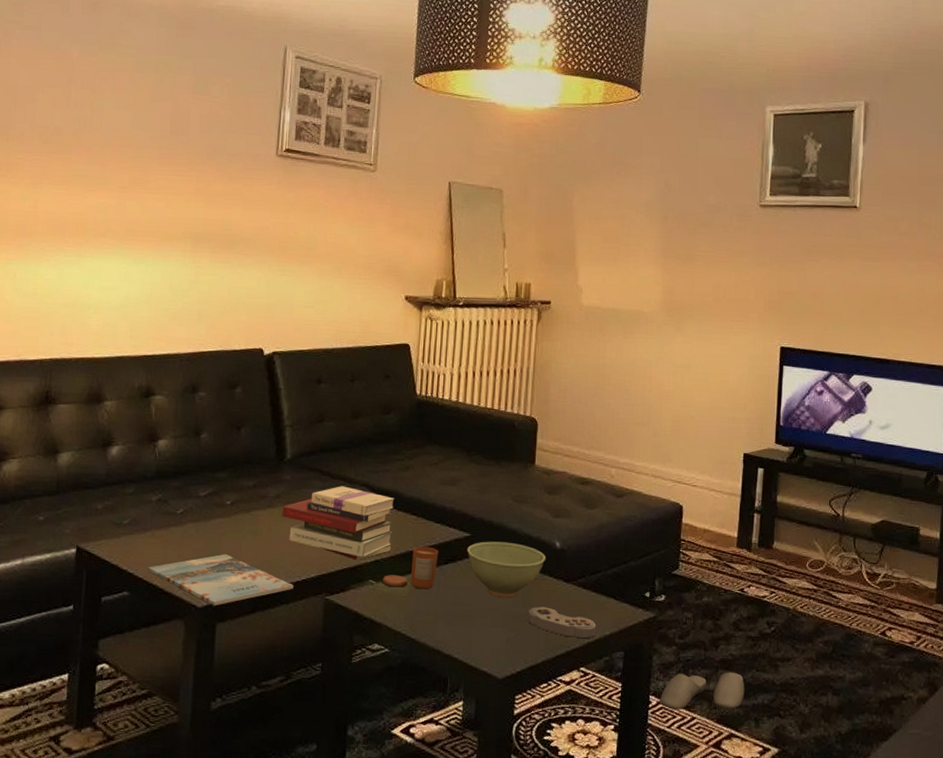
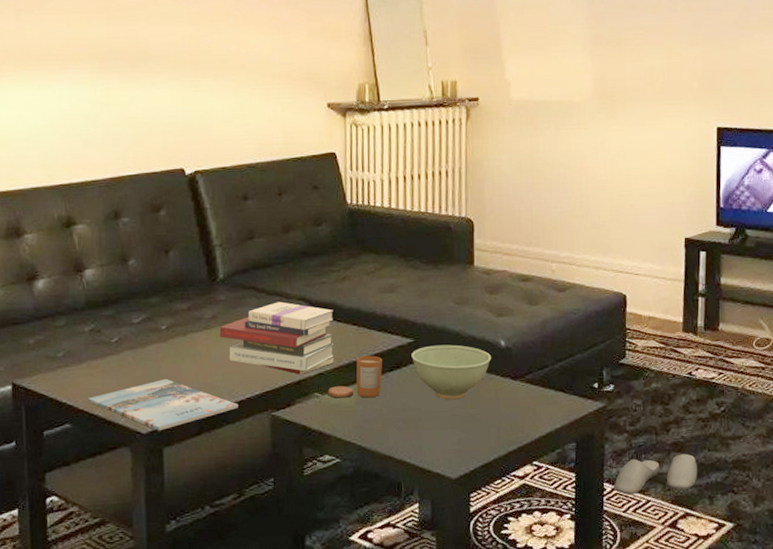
control: present [527,607,597,639] -> none [477,405,547,434]

